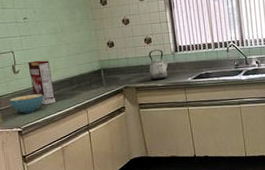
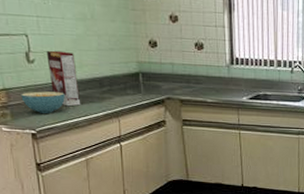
kettle: present [148,49,169,80] -> none [197,58,223,95]

